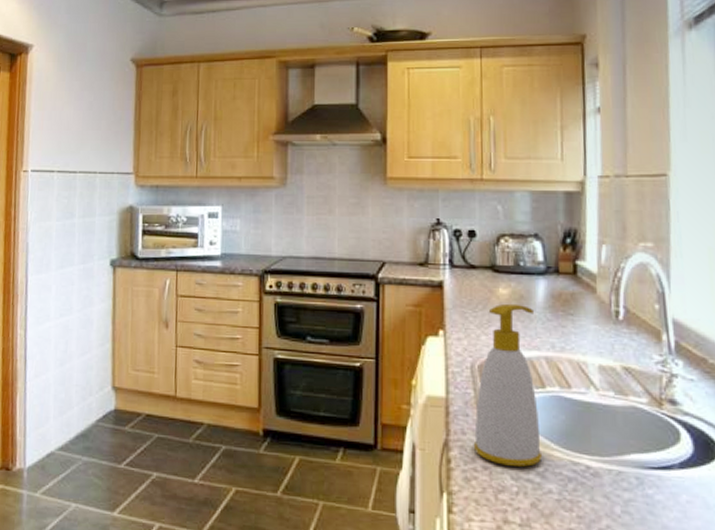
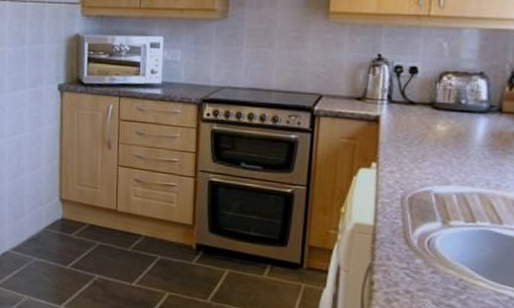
soap bottle: present [473,303,543,467] -> none [397,140,472,294]

